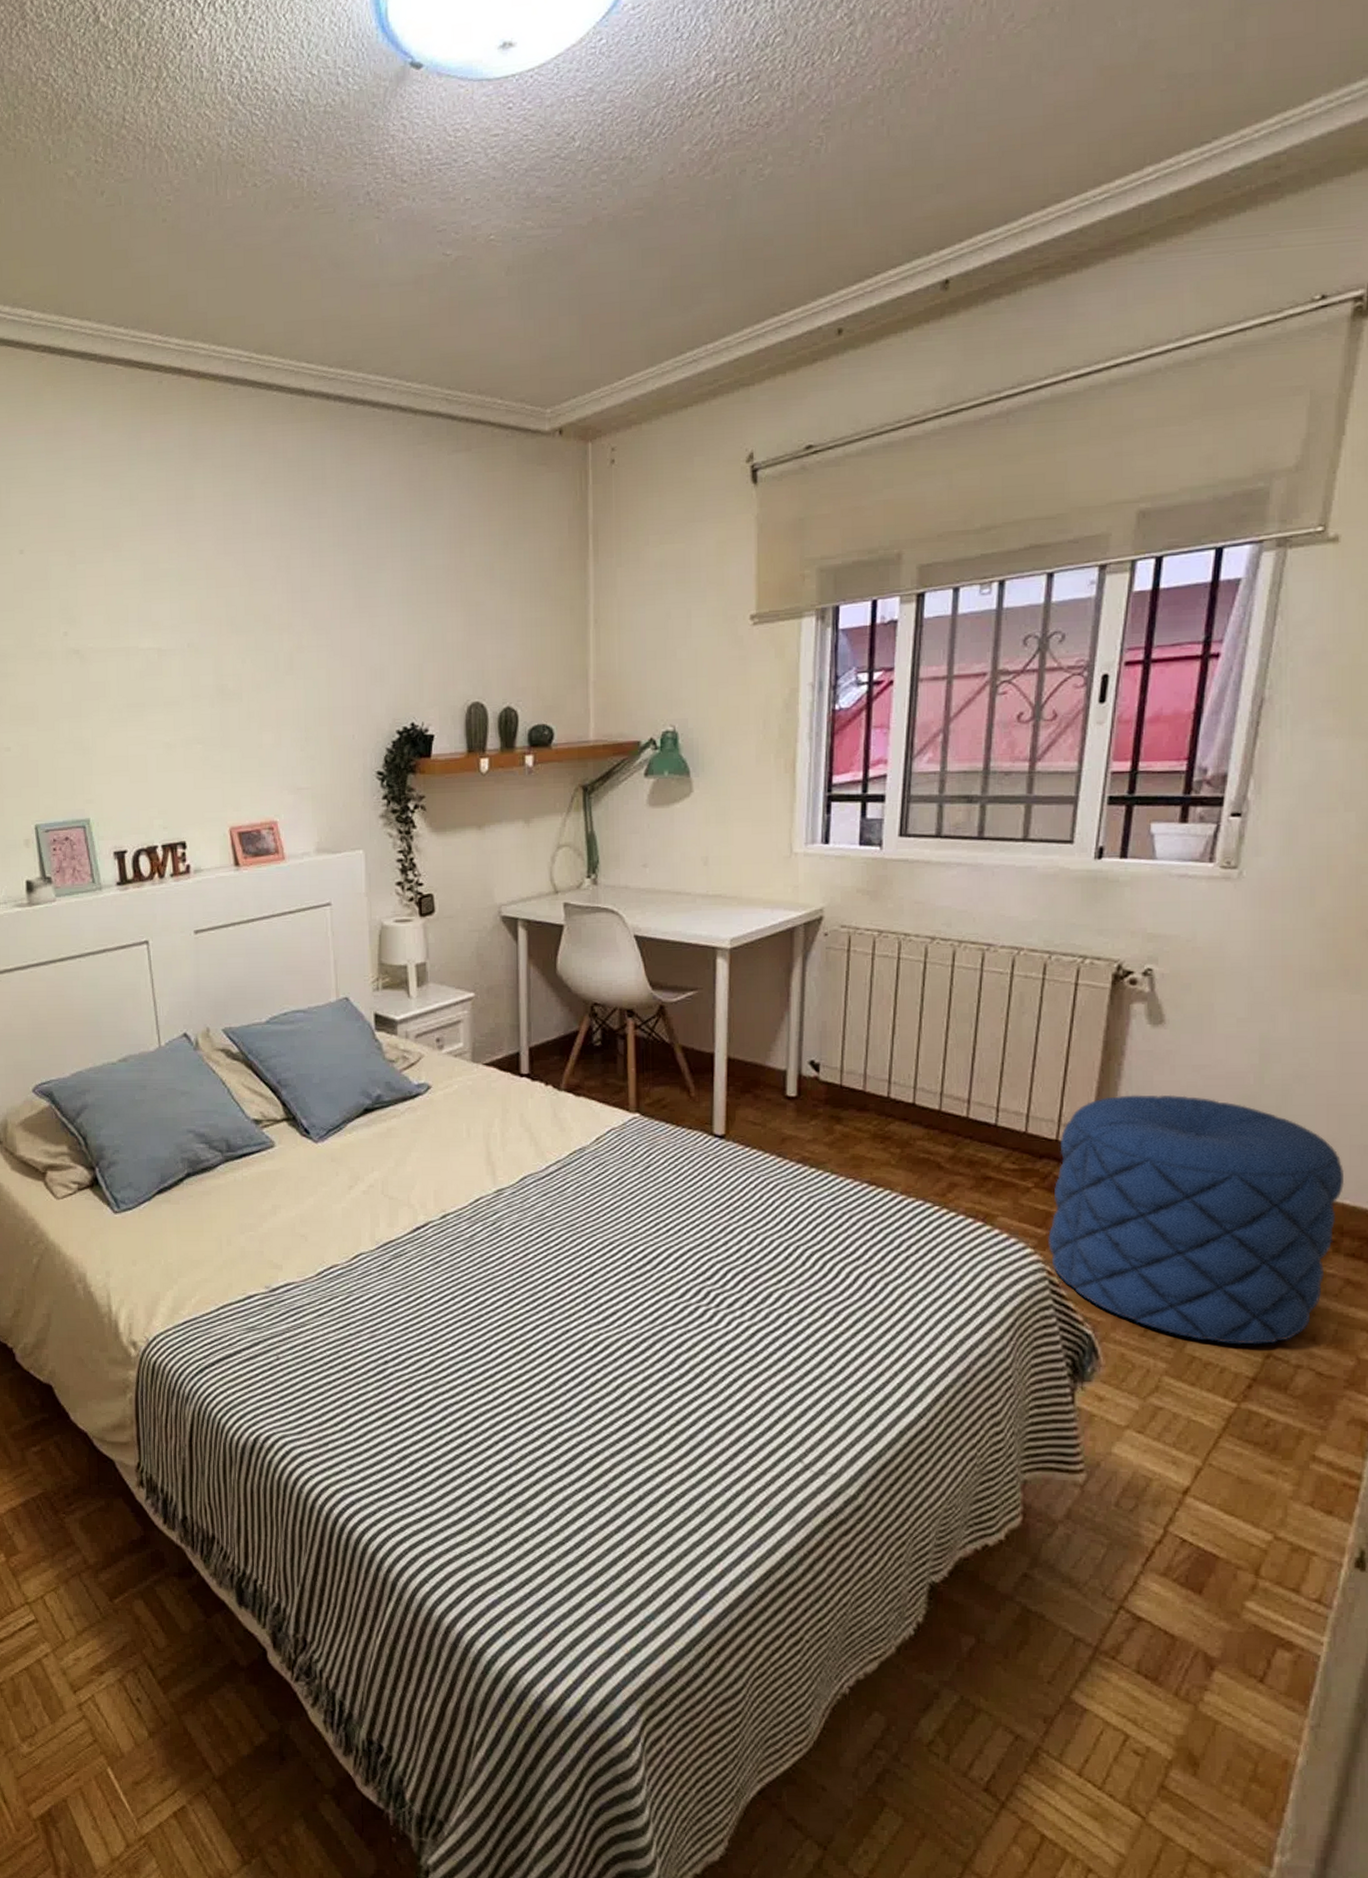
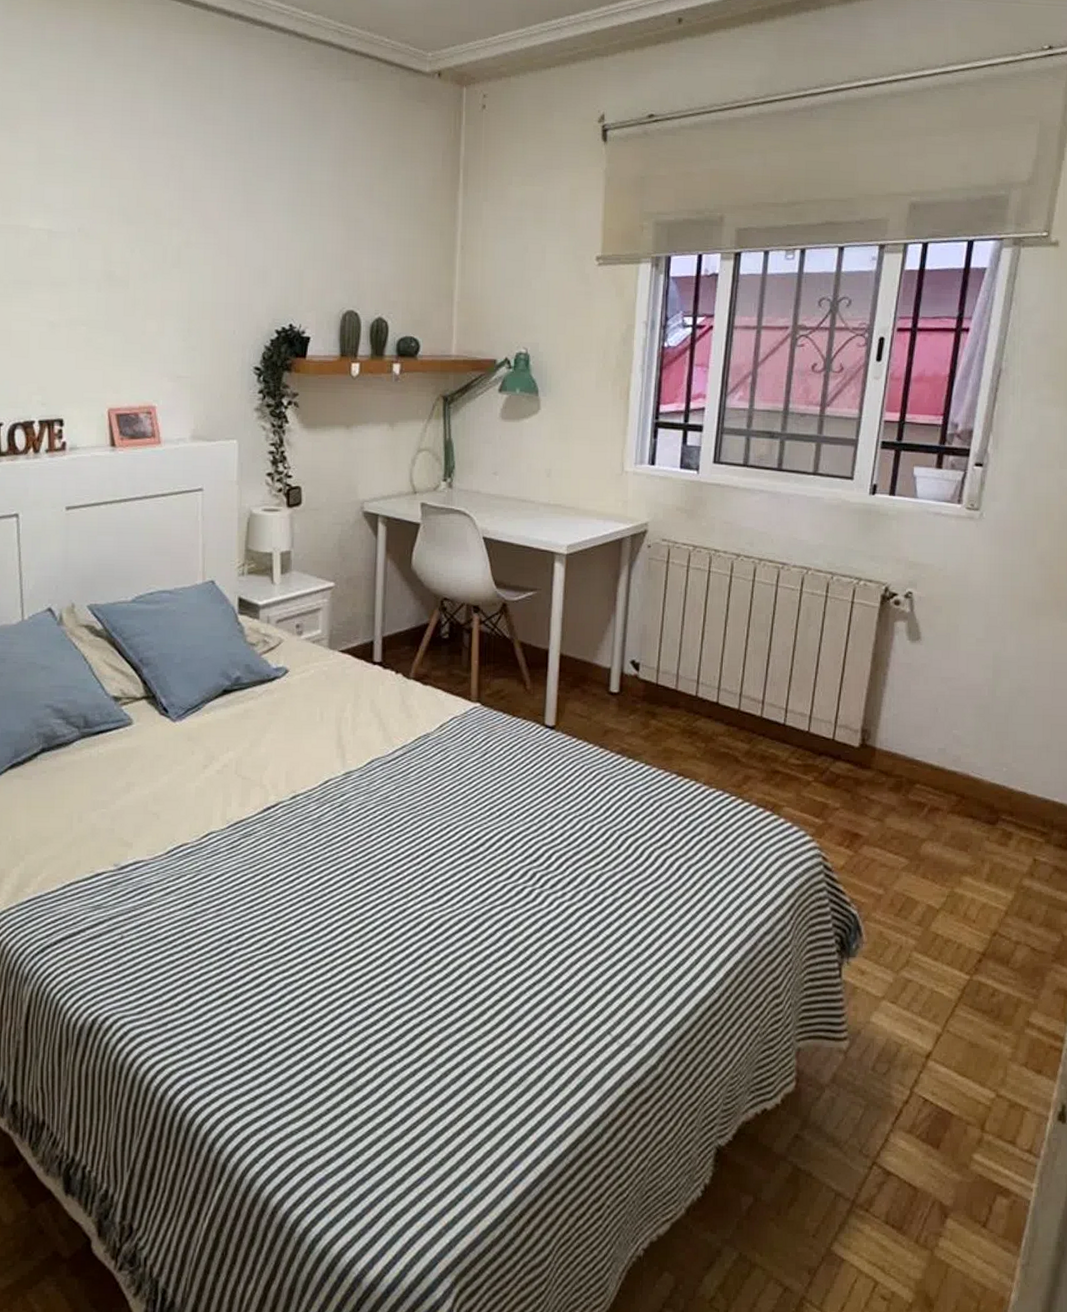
pouf: present [1048,1094,1345,1345] -> none [824,701,1055,924]

